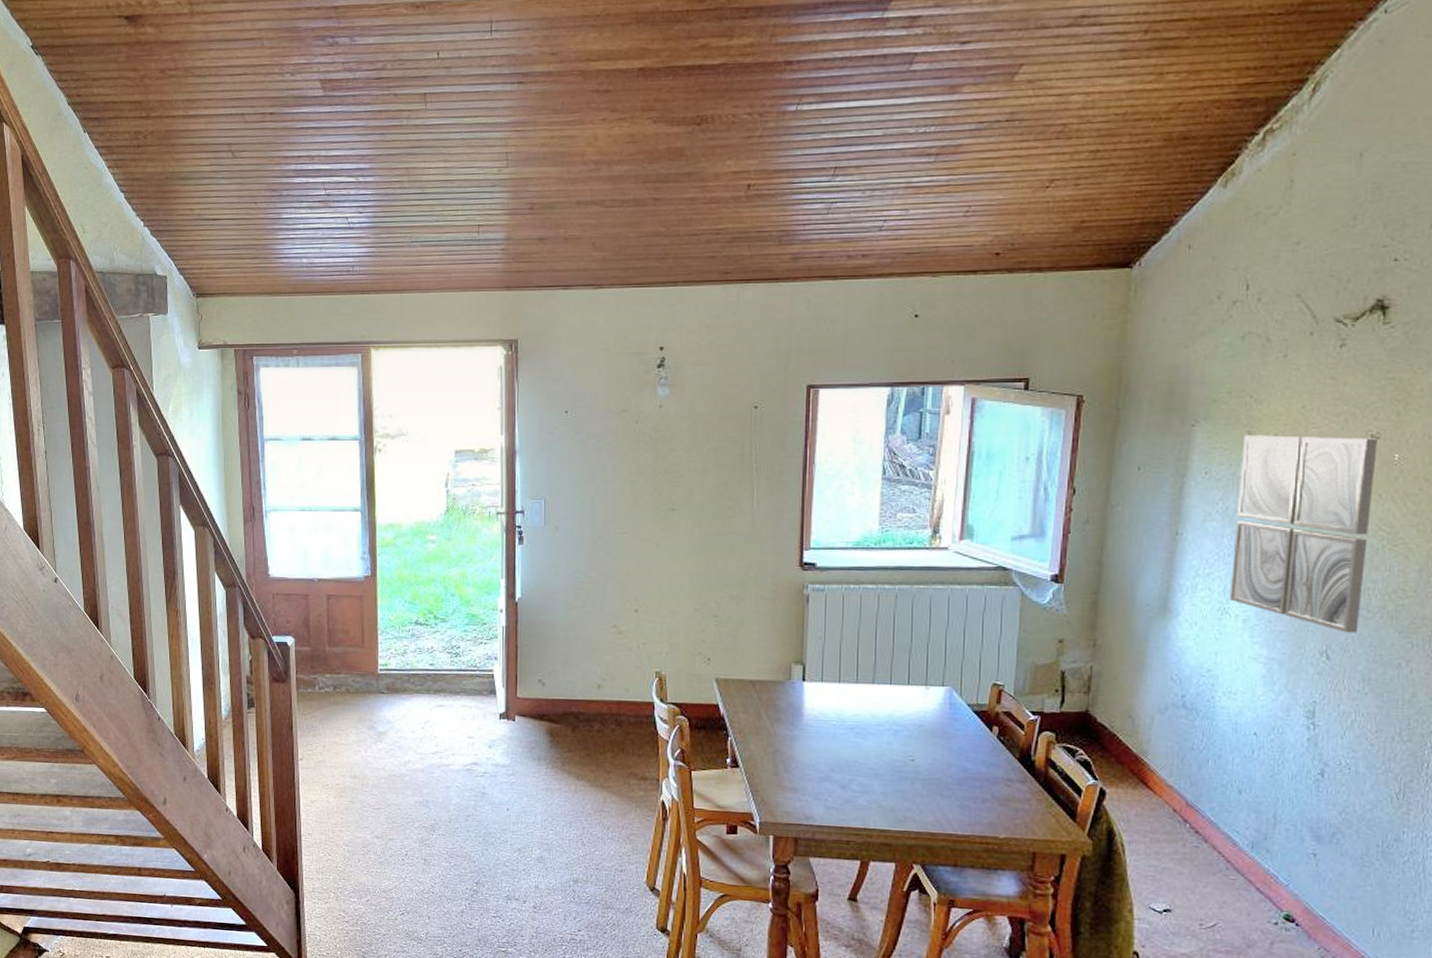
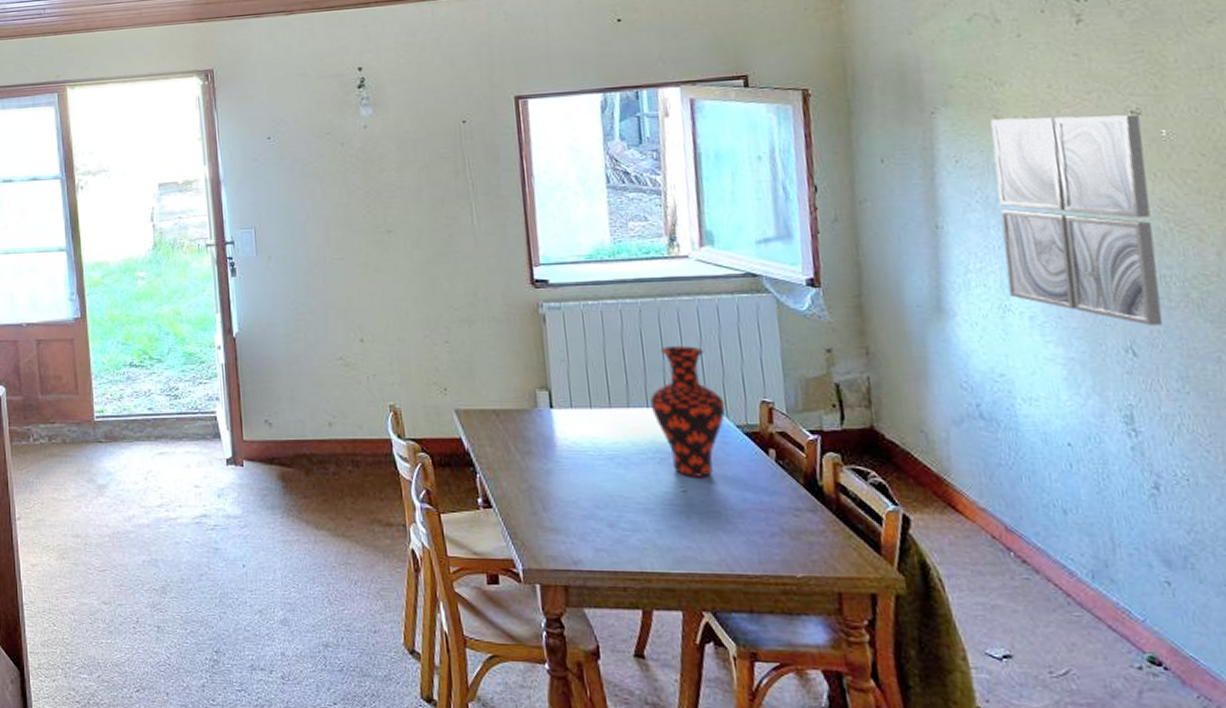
vase: none [894,630,960,748] -> present [650,346,726,477]

